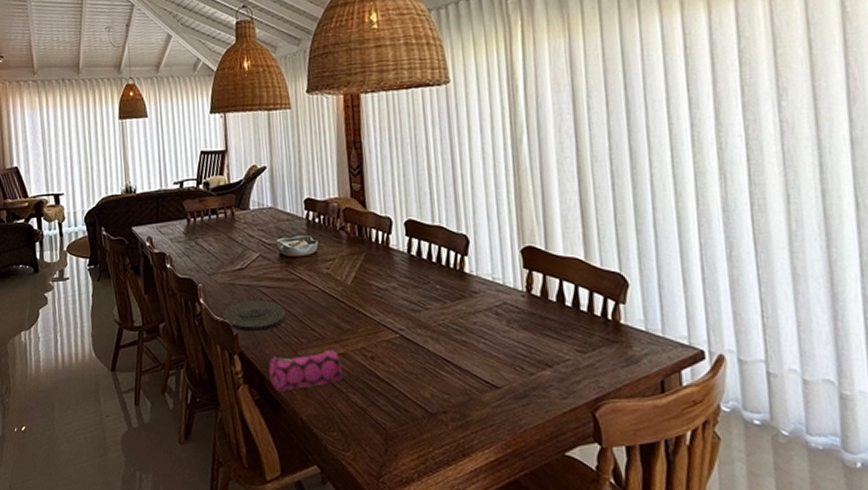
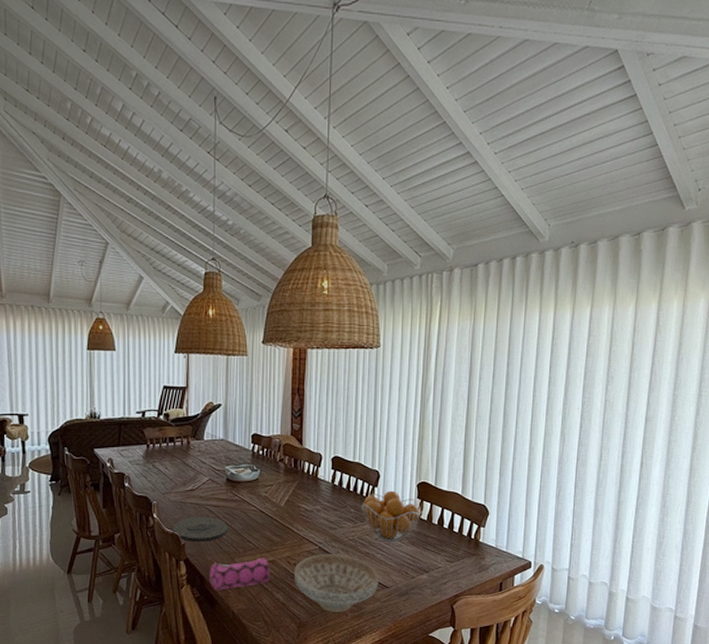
decorative bowl: none [372,344,485,421] -> present [294,554,379,612]
fruit basket: none [450,259,532,326] -> present [362,490,422,542]

